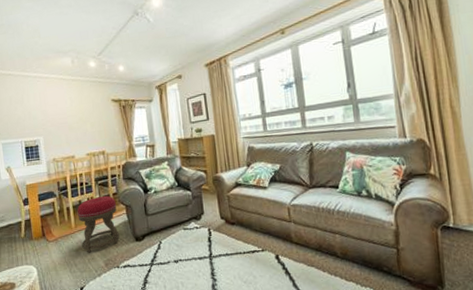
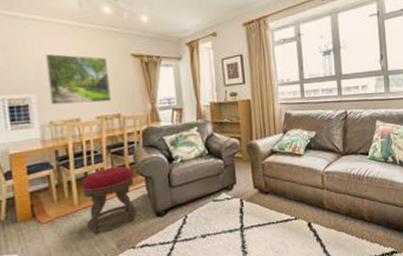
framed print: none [48,103,97,145] -> present [45,53,111,105]

